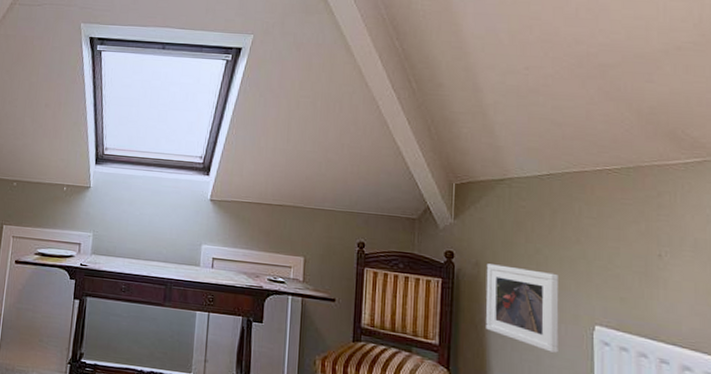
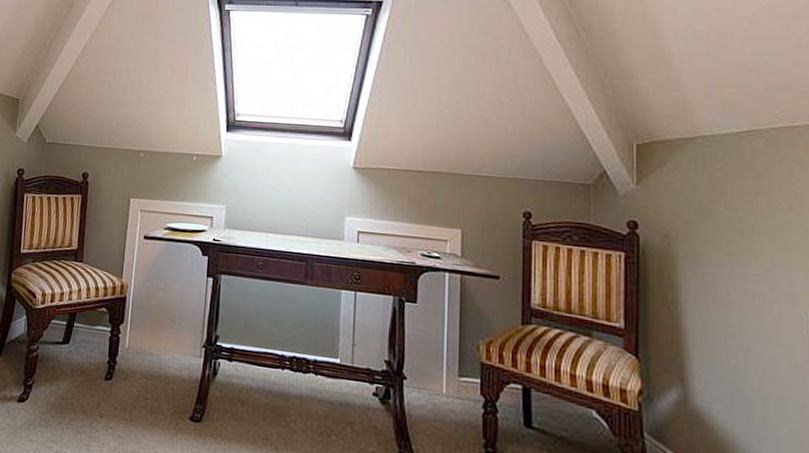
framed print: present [485,264,559,353] -> none [678,235,772,339]

